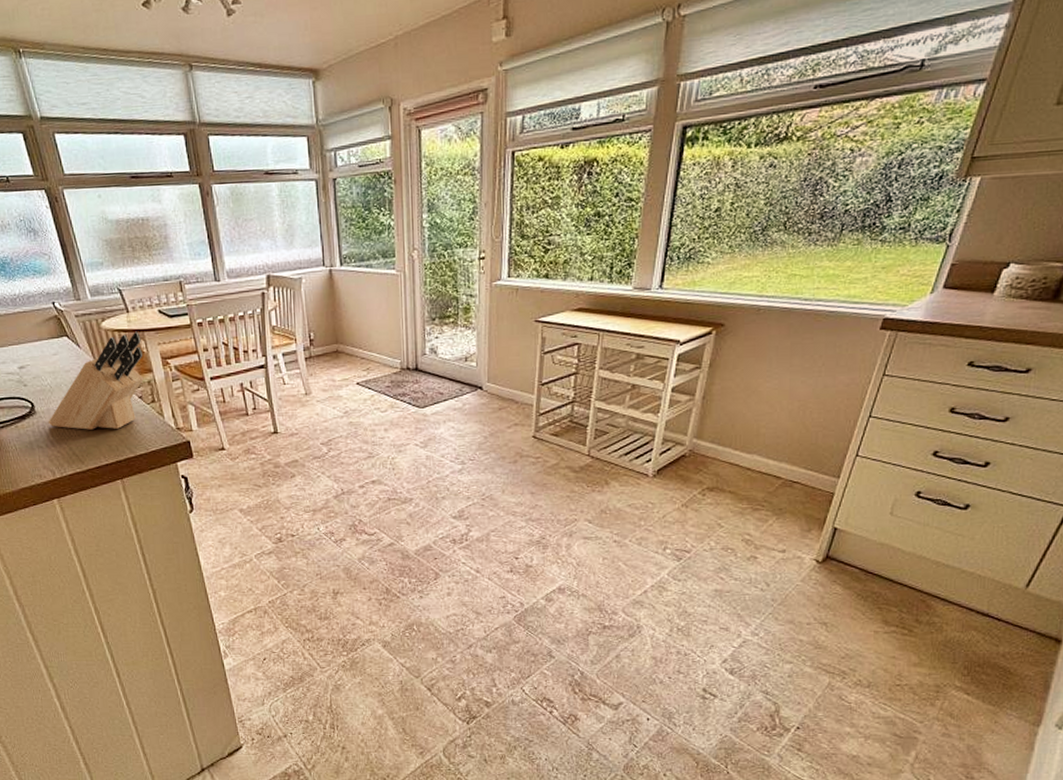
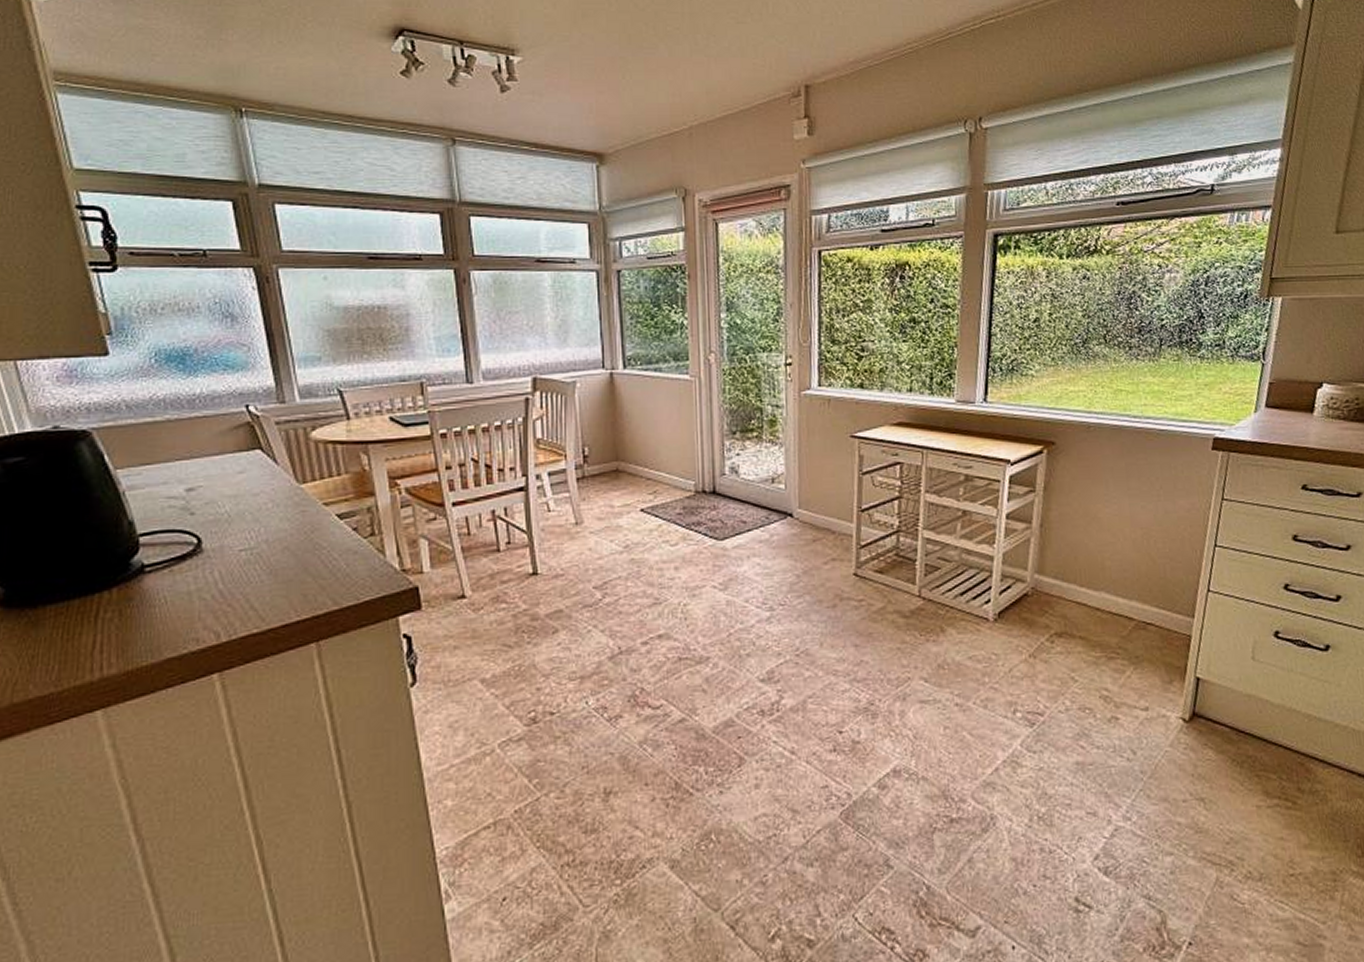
knife block: present [48,331,144,430] -> none [218,443,364,574]

